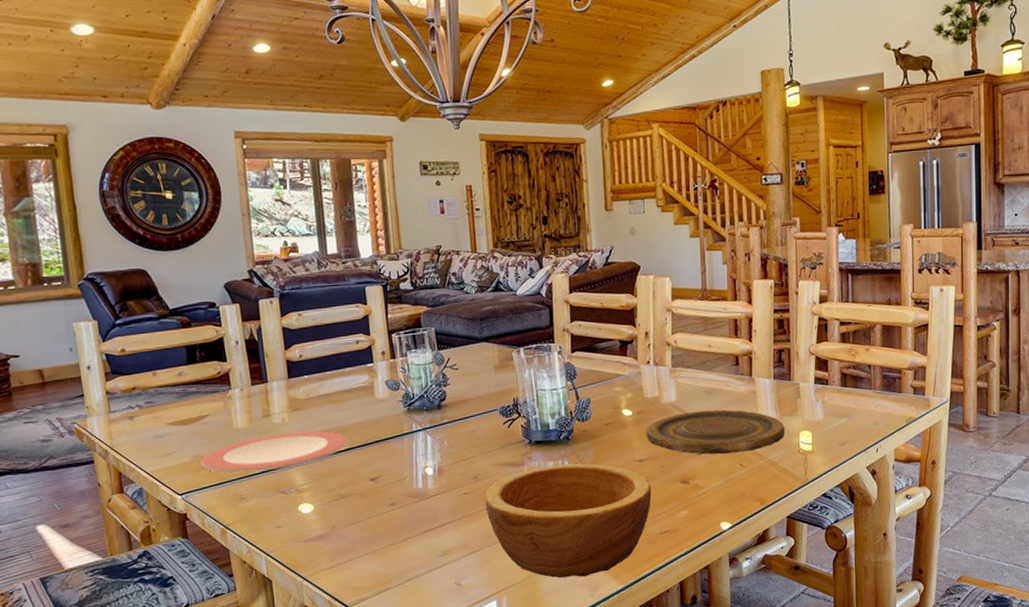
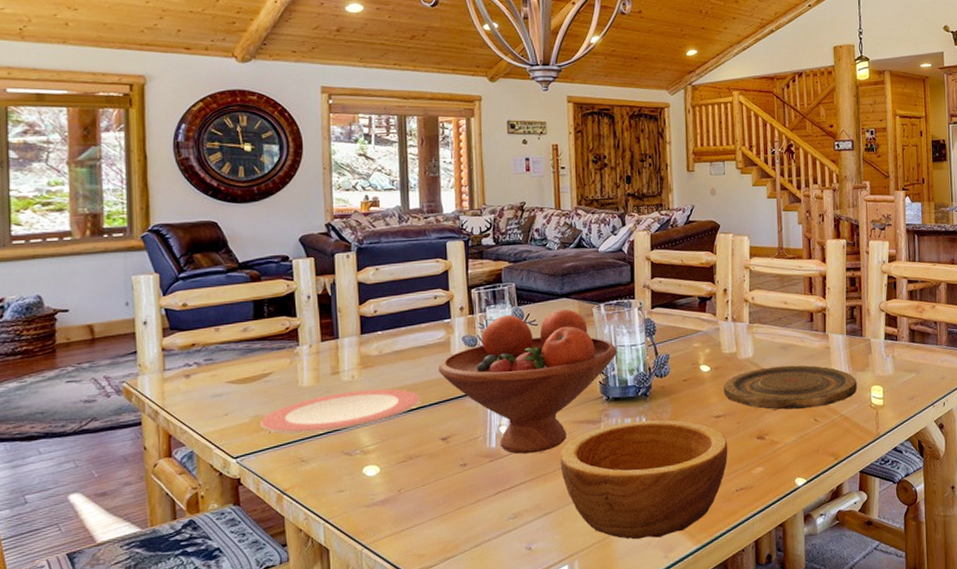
fruit bowl: none [364,353,538,495] -> present [439,309,617,454]

